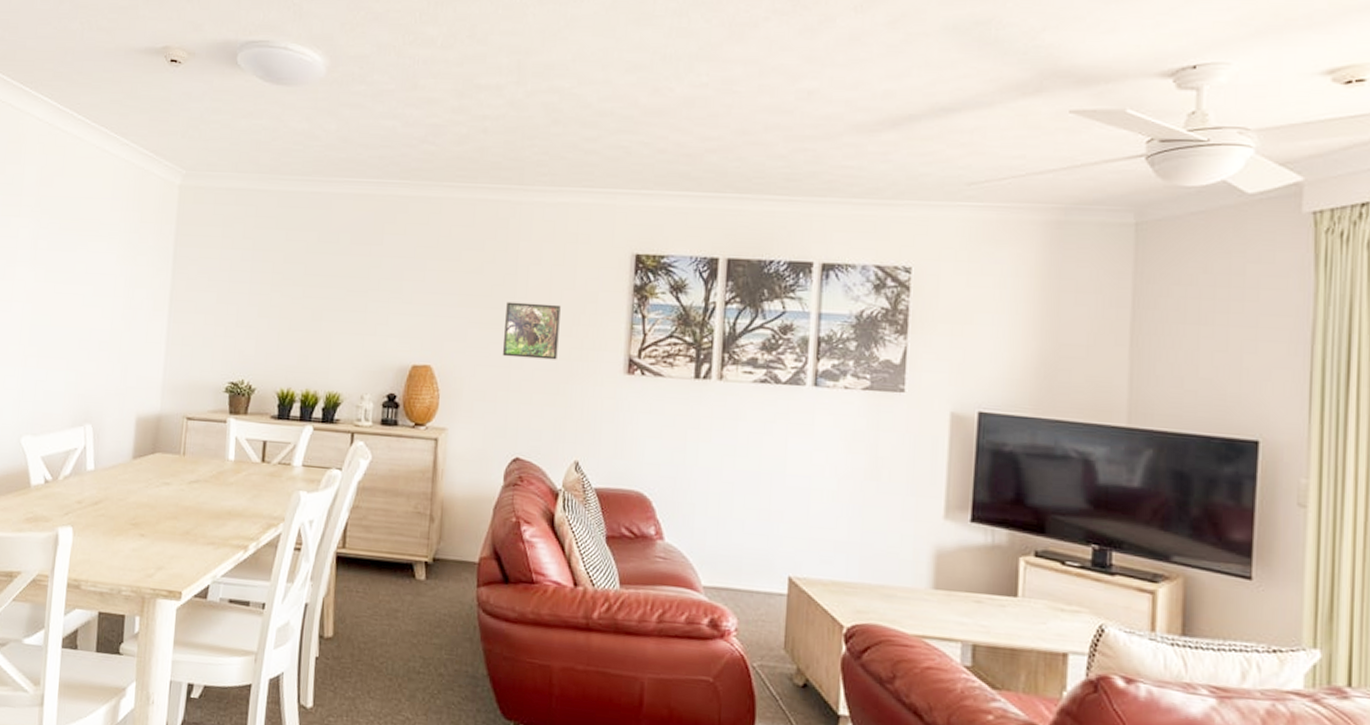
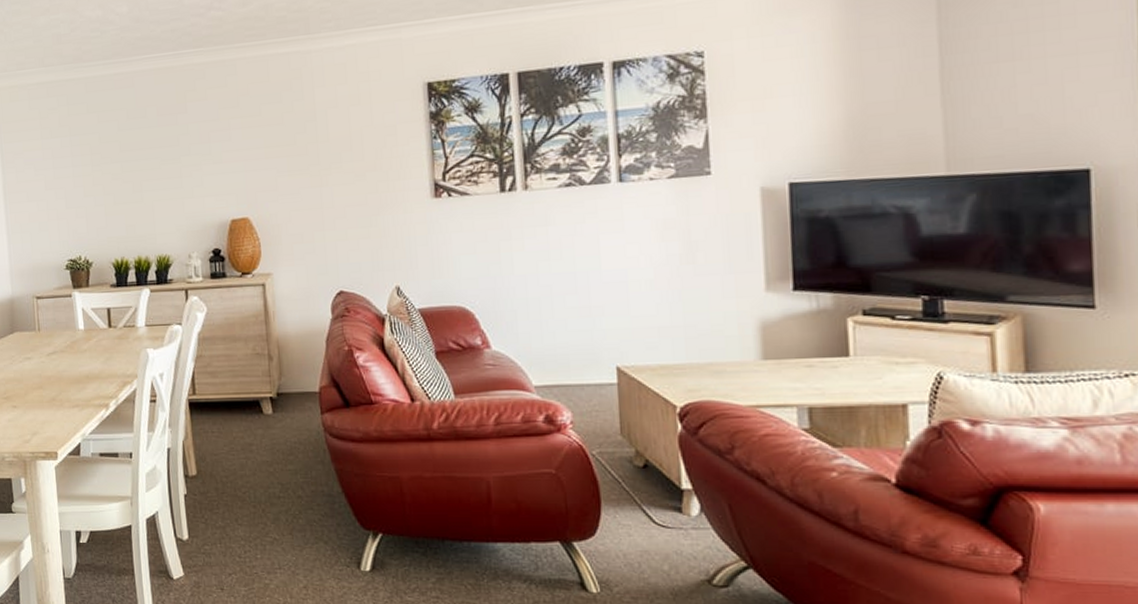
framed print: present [502,301,561,360] -> none [310,142,366,199]

